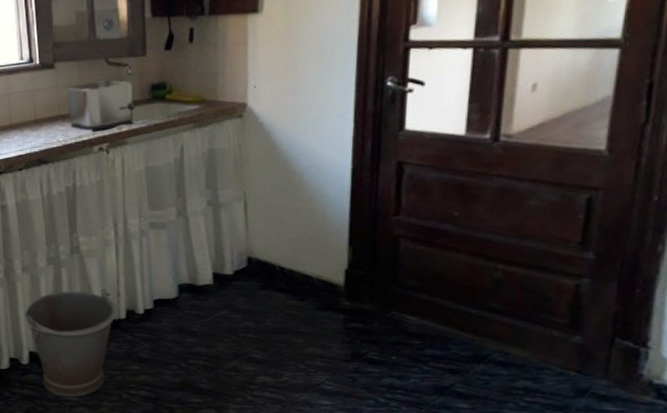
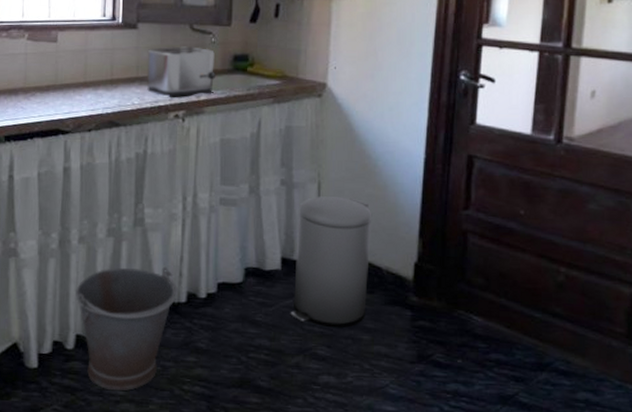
pedal bin: none [224,212,301,333] -> present [290,195,372,327]

